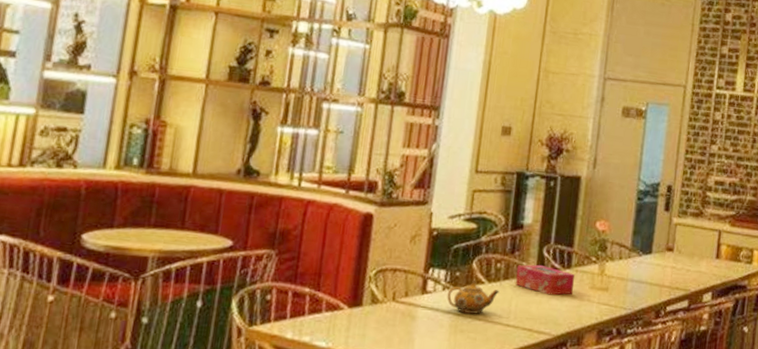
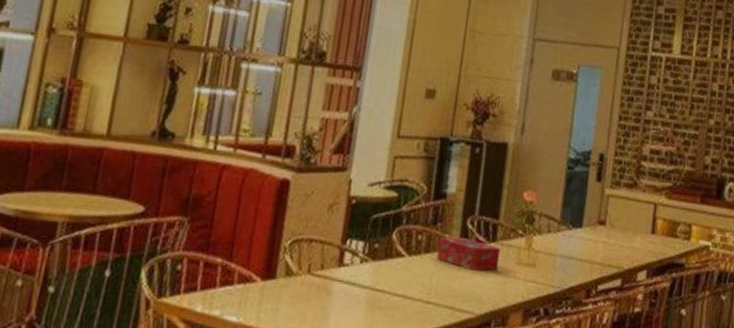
teapot: present [447,281,500,314] -> none [364,253,420,290]

